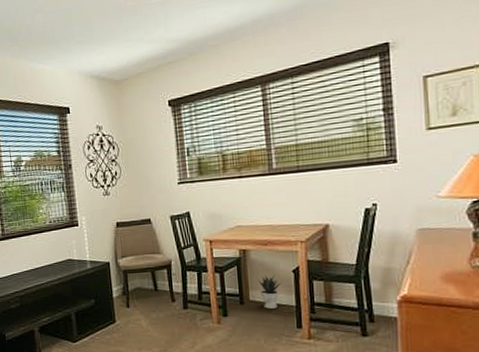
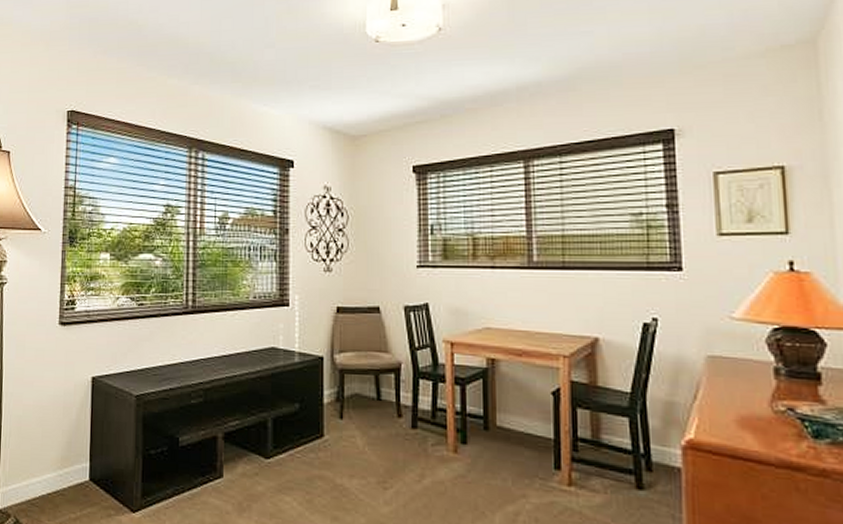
potted plant: present [258,274,283,309] -> none [508,393,539,440]

